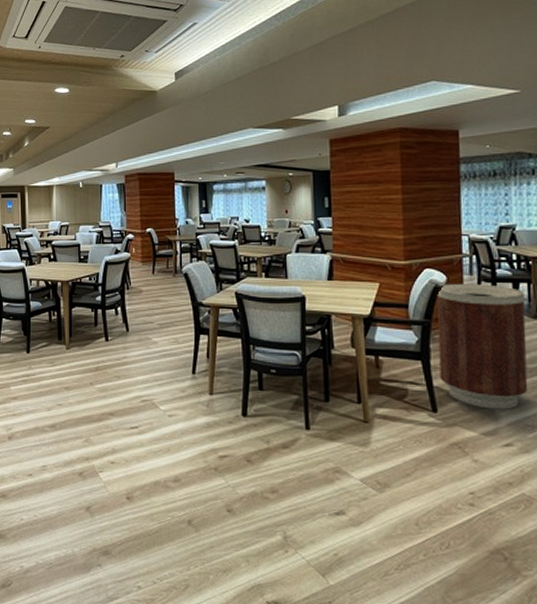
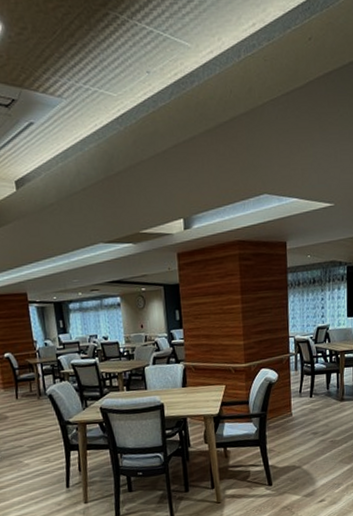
trash can: present [437,283,528,410] -> none [271,377,336,477]

